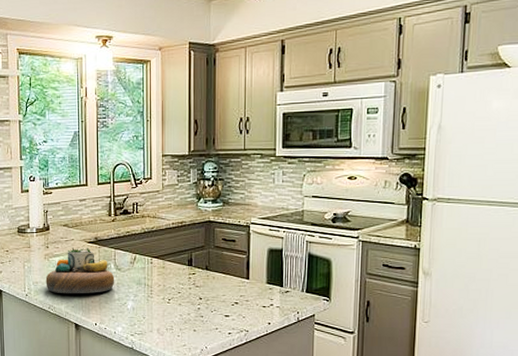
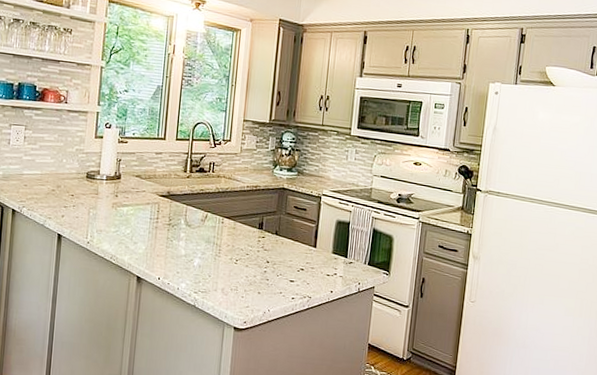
decorative bowl: present [45,247,115,293] -> none [110,199,184,247]

